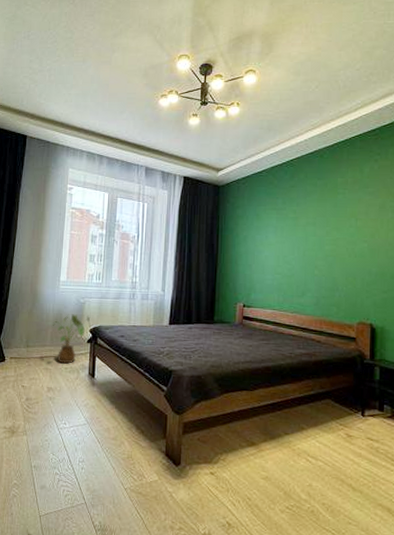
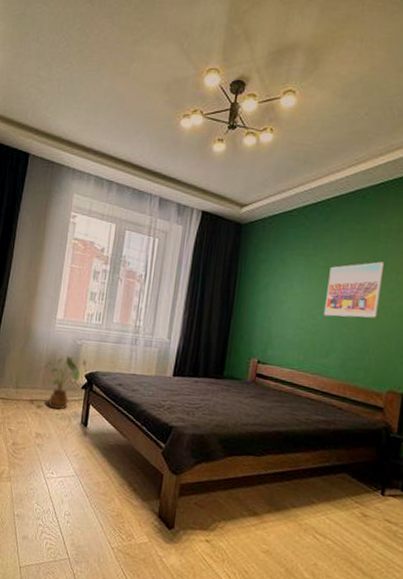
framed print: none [297,210,345,261] -> present [324,261,385,318]

